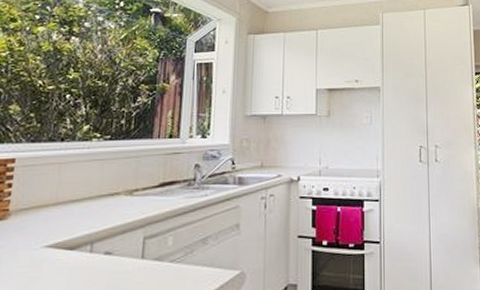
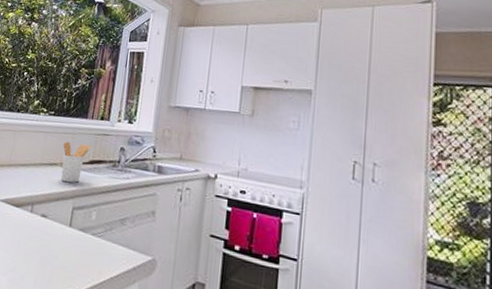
utensil holder: none [125,166,159,212] -> present [60,141,90,183]

